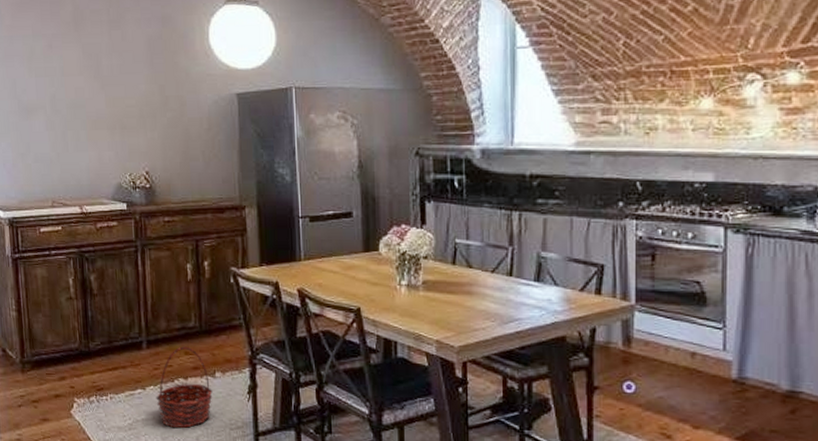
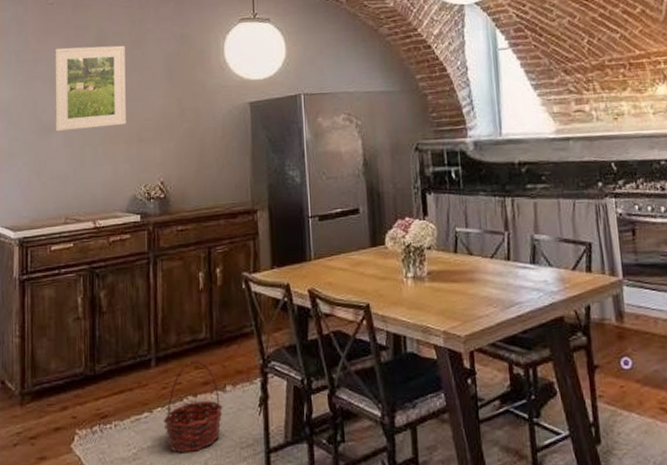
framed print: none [30,24,108,114] -> present [55,45,126,132]

